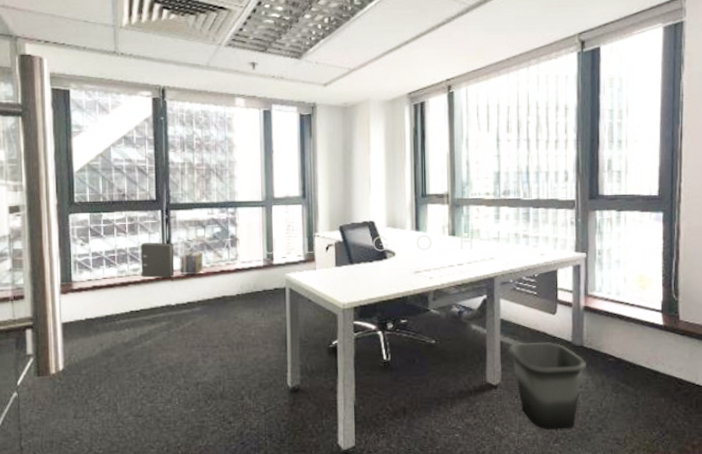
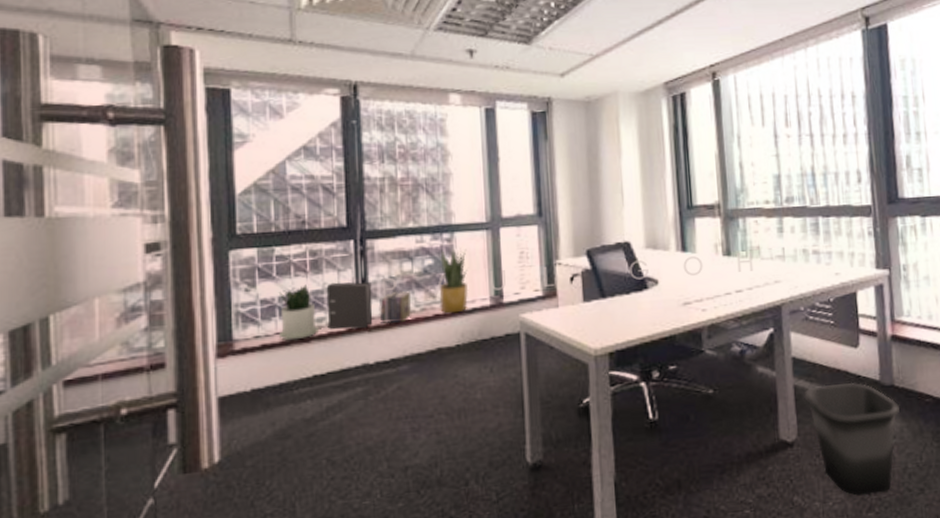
planter: none [105,242,134,284] -> present [278,284,319,341]
planter: none [224,220,247,270] -> present [439,248,469,314]

